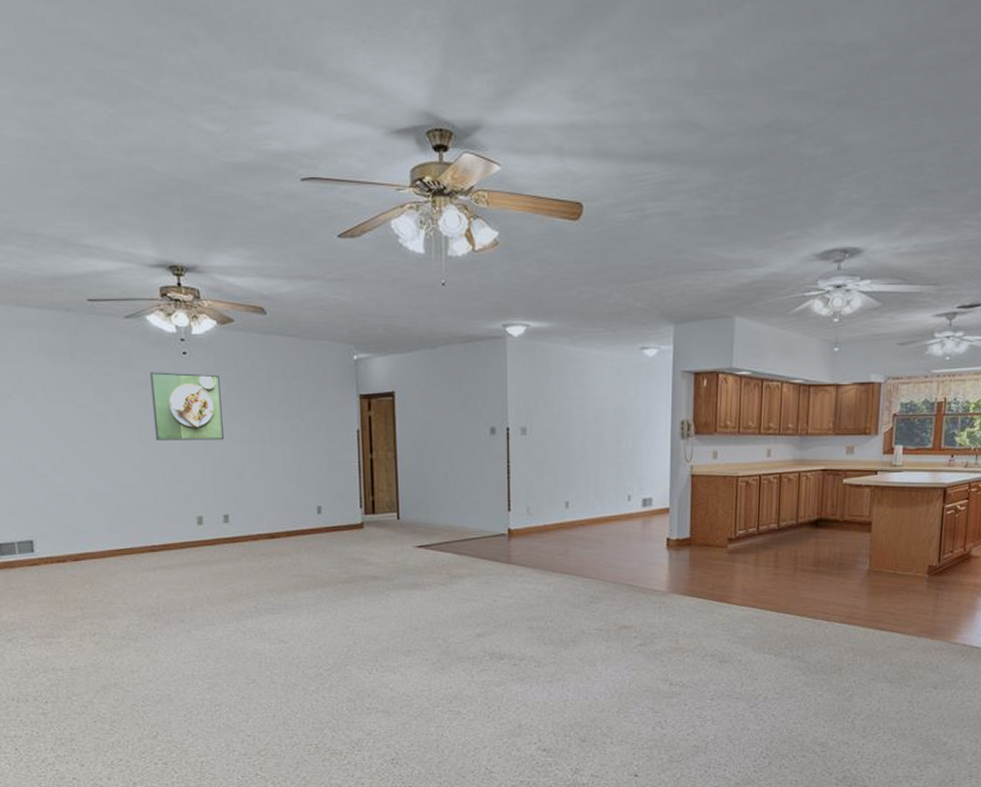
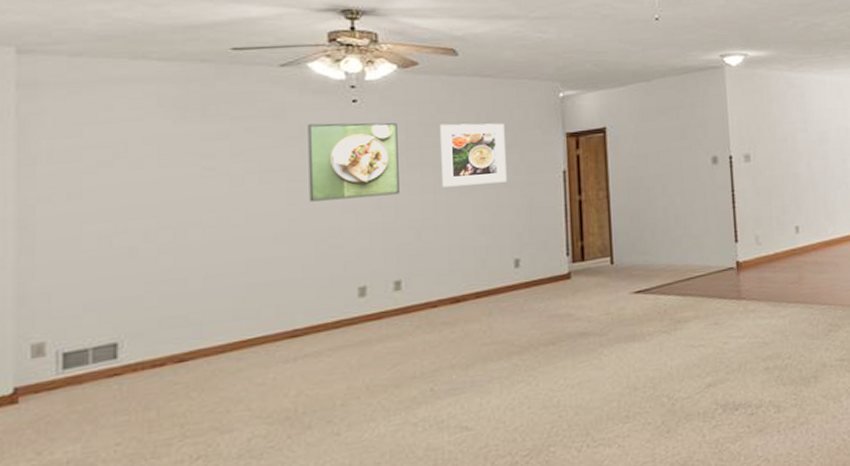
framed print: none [253,379,310,437] -> present [439,123,507,188]

